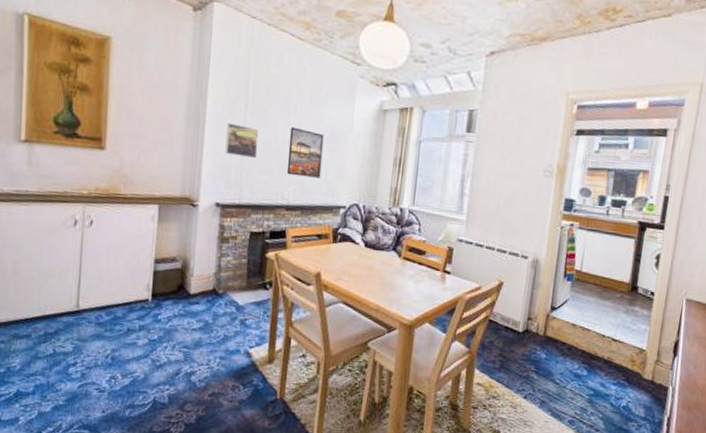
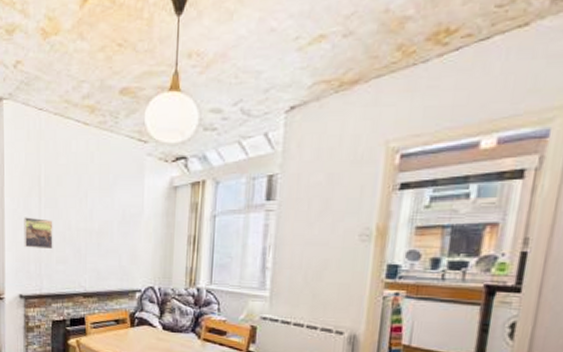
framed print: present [286,127,324,178] -> none [81,214,116,264]

